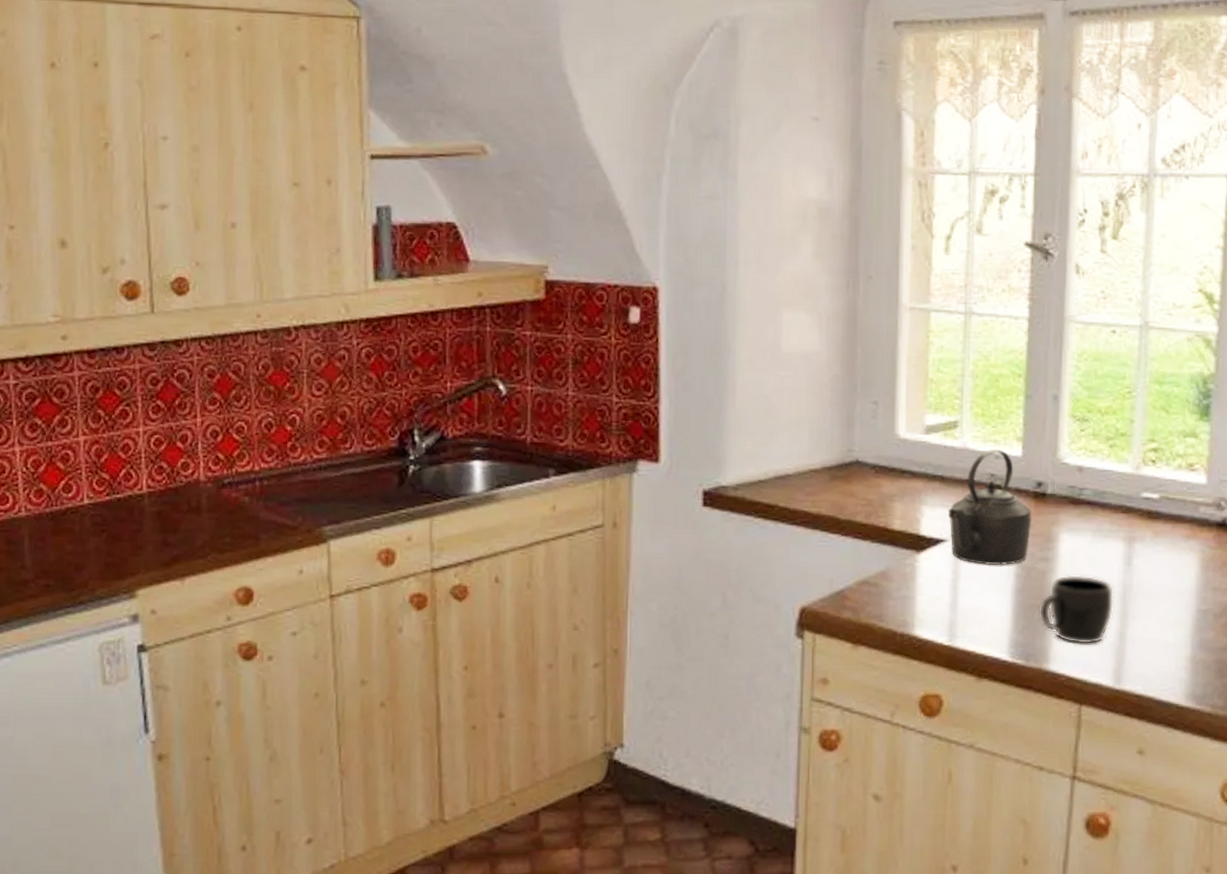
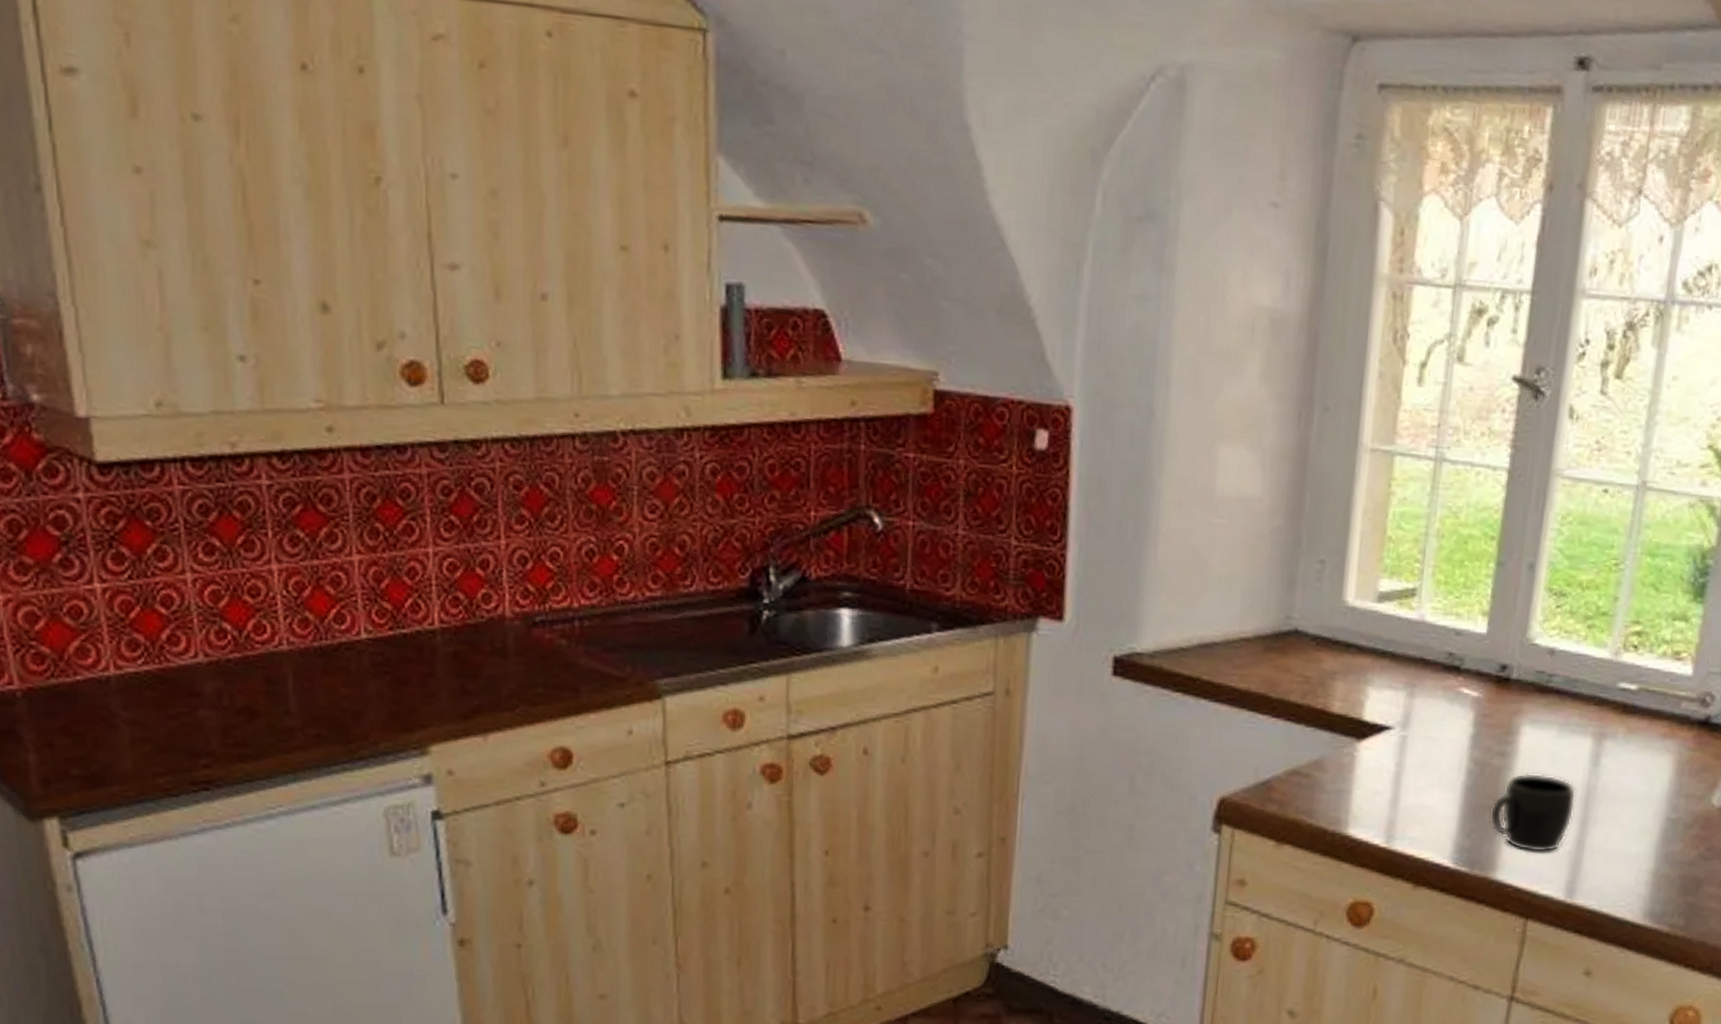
kettle: present [948,449,1032,566] -> none [1396,623,1492,760]

